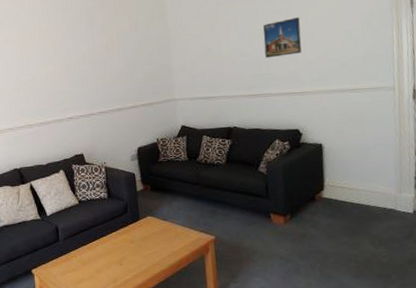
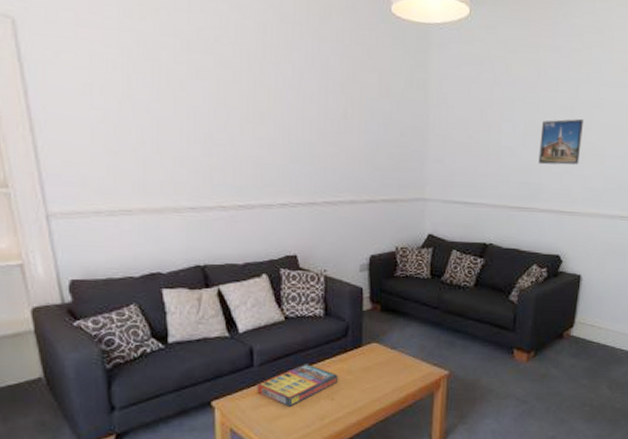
game compilation box: none [63,237,124,272] -> present [257,364,338,406]

